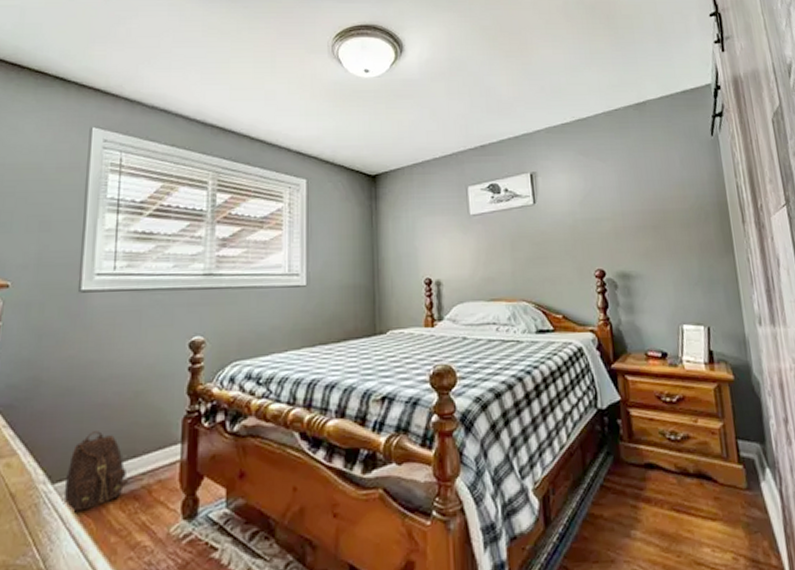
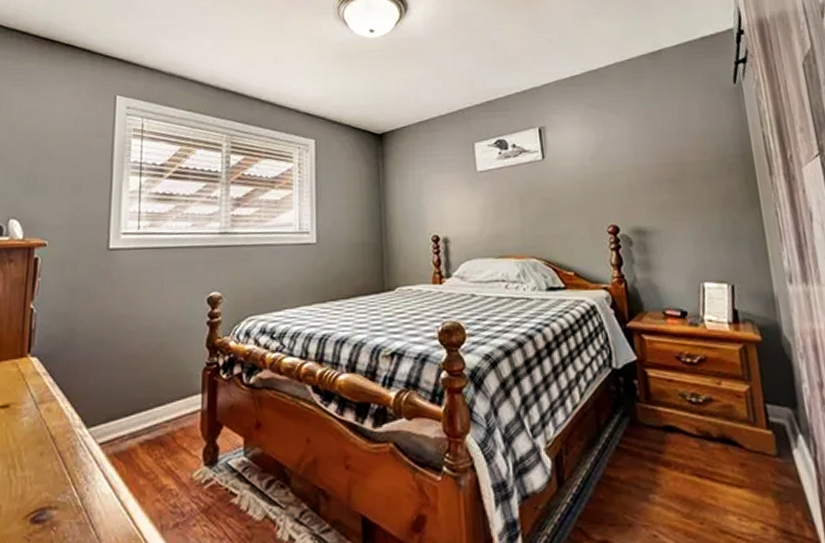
backpack: present [61,431,129,511] -> none [95,380,155,454]

